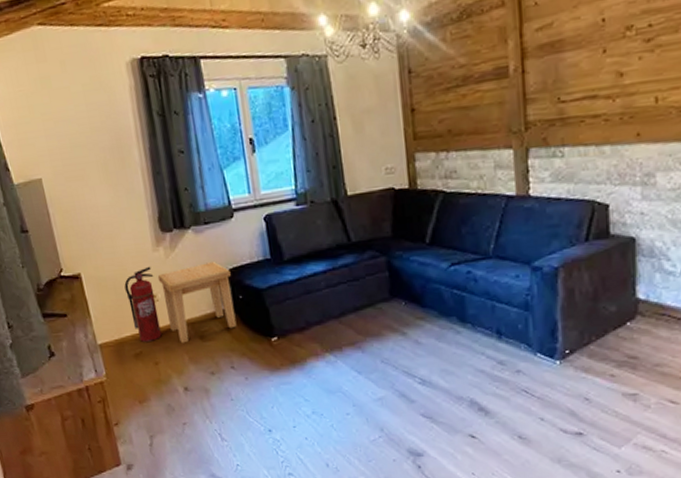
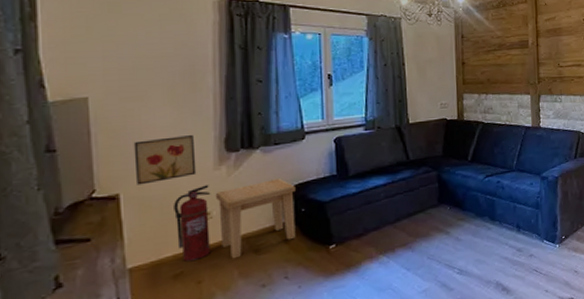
wall art: none [83,215,139,265] -> present [133,135,197,185]

